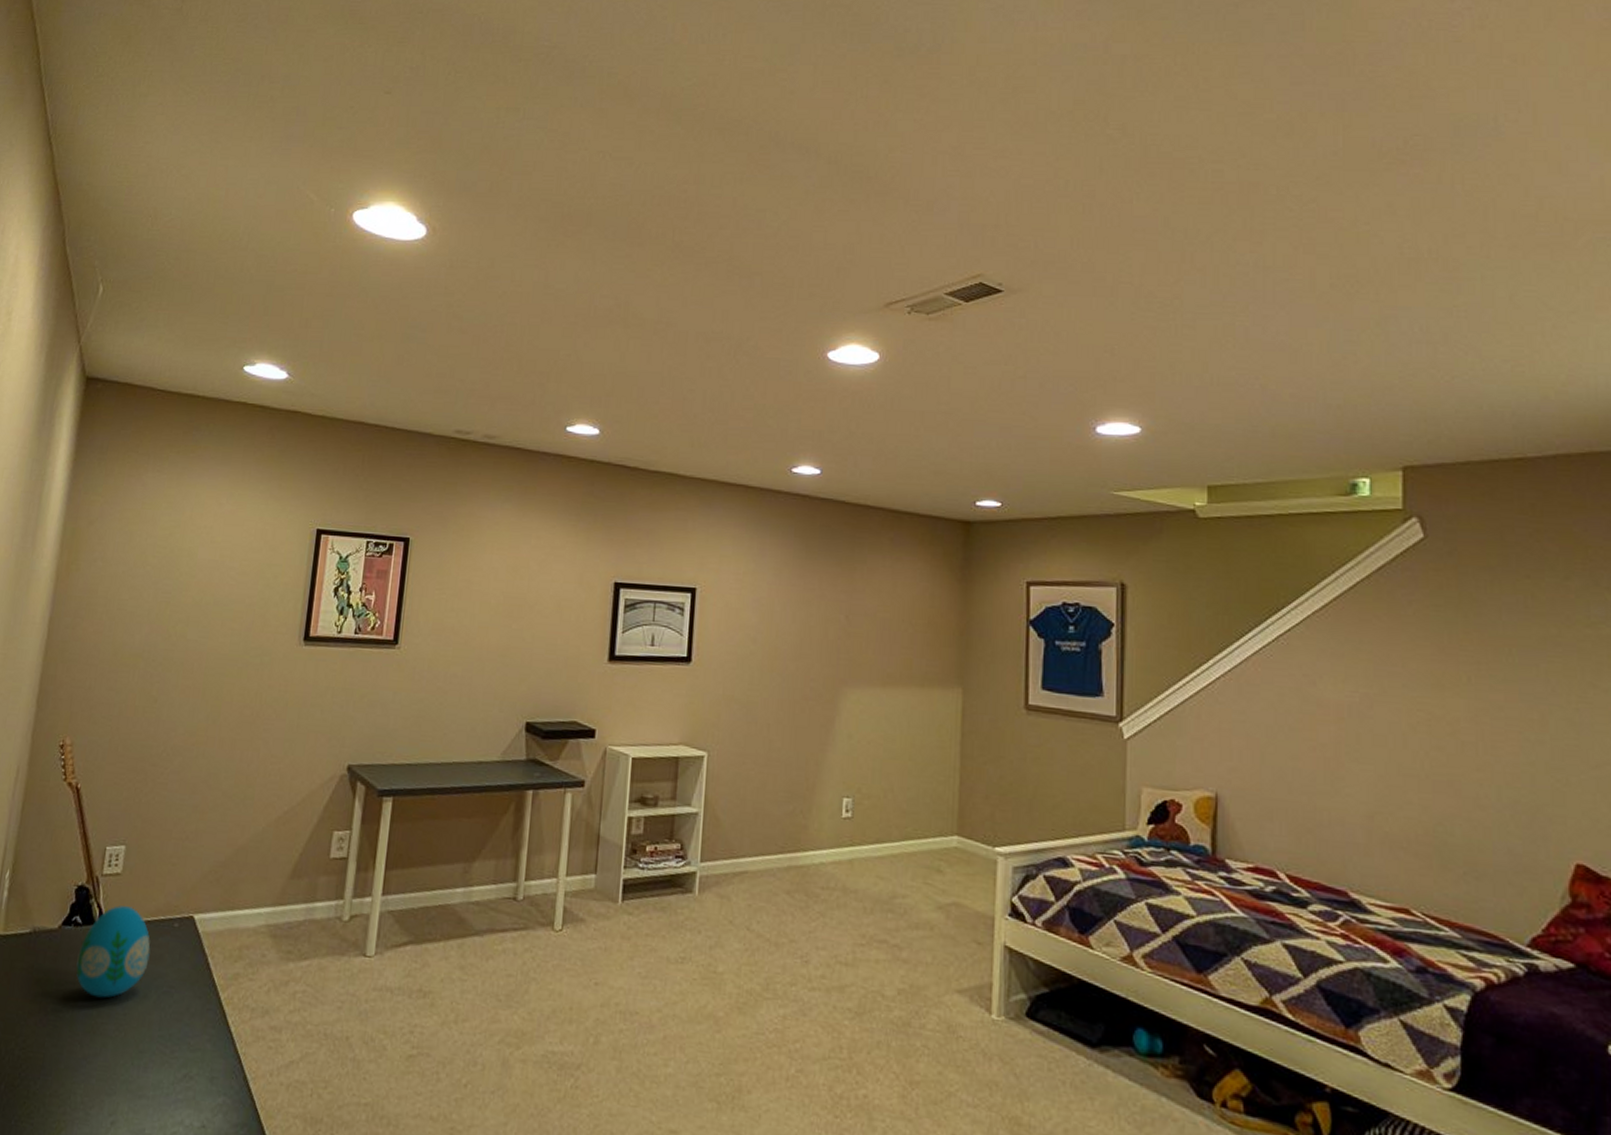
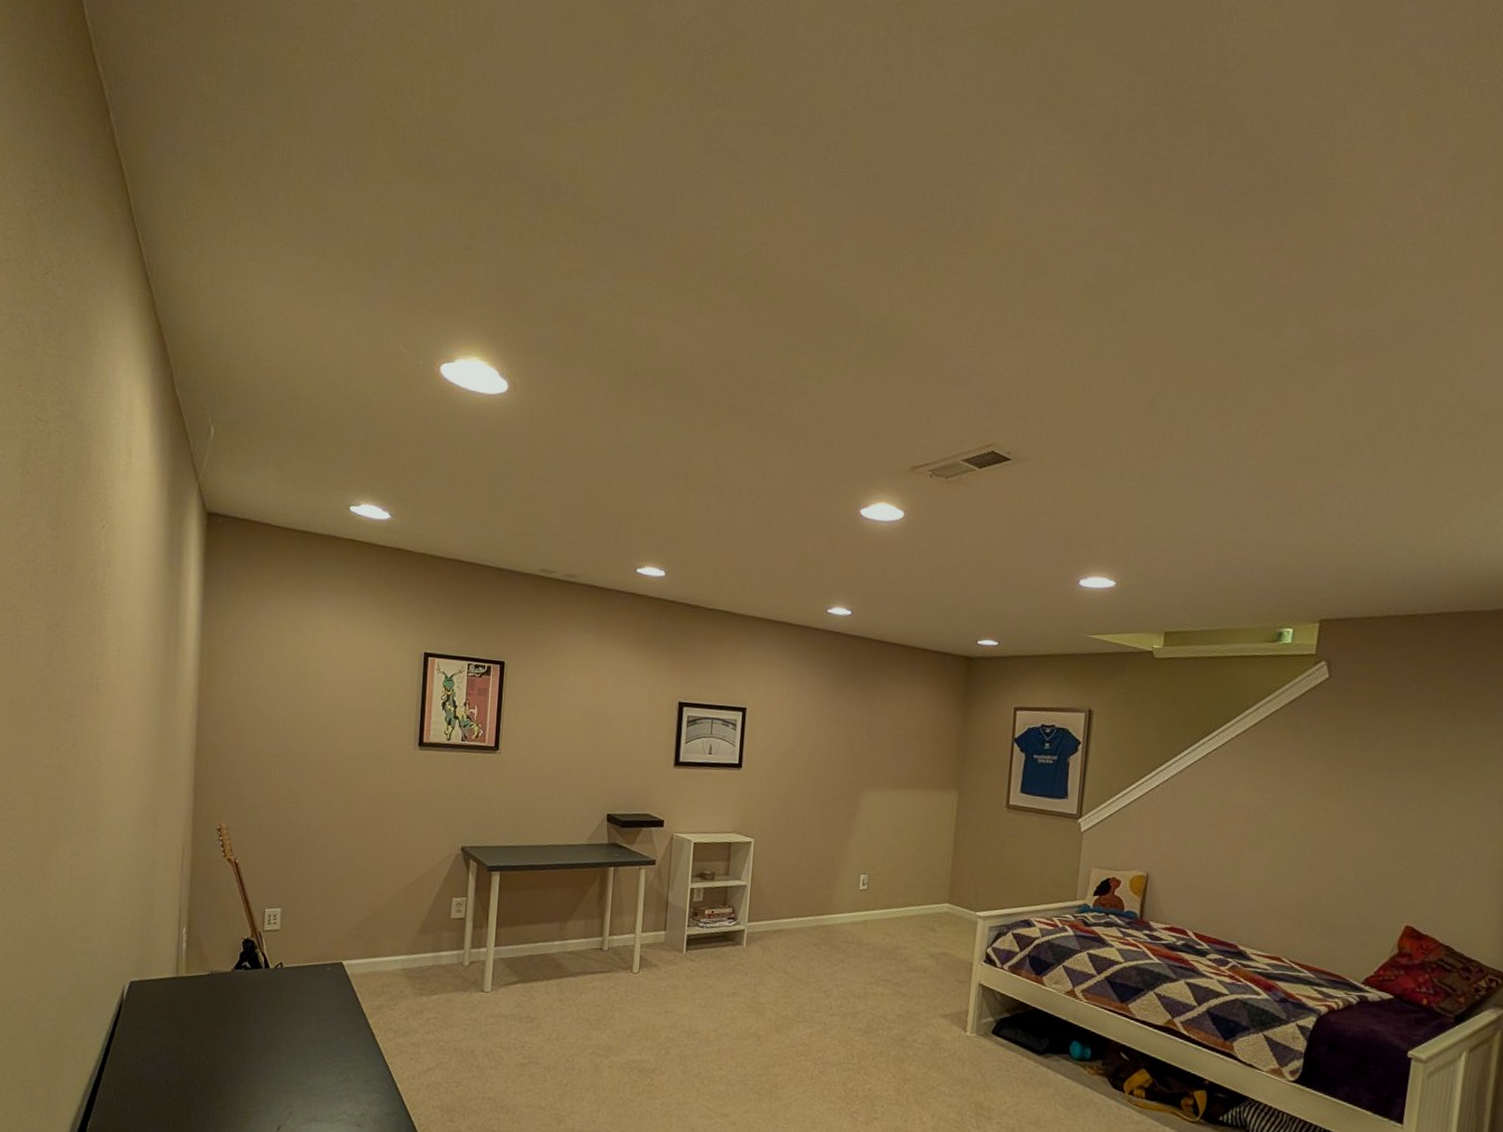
decorative egg: present [75,905,151,998] -> none [249,954,309,1023]

